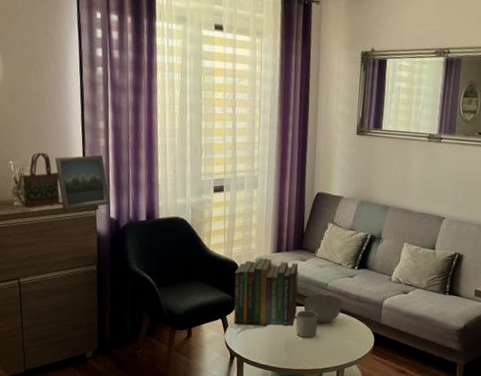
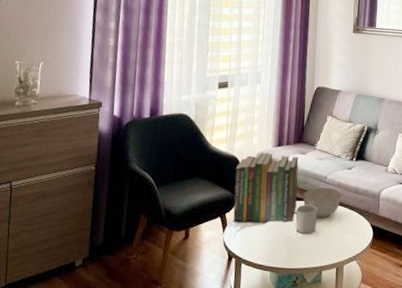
handbag: present [16,152,63,209] -> none [19,52,67,108]
picture frame: present [55,155,111,211] -> none [62,54,115,110]

